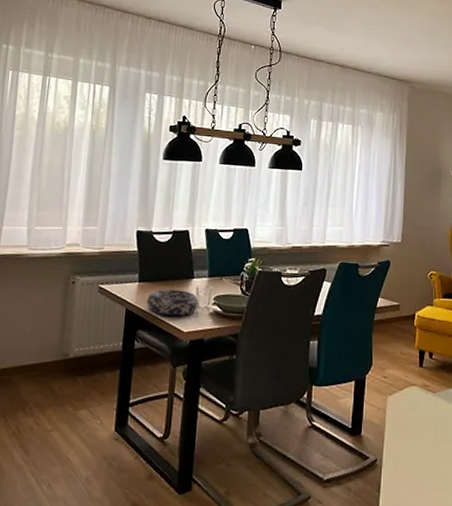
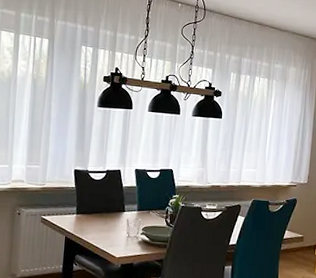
decorative bowl: present [146,289,199,316] -> none [83,220,129,244]

